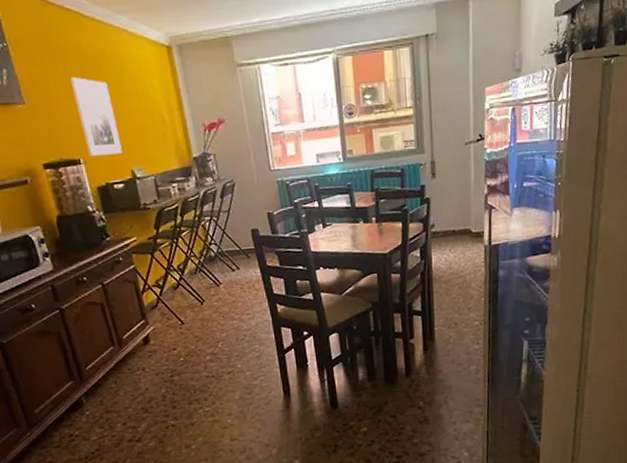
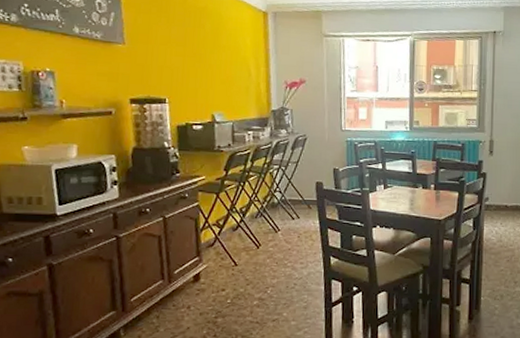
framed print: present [71,76,122,157] -> none [171,26,207,99]

